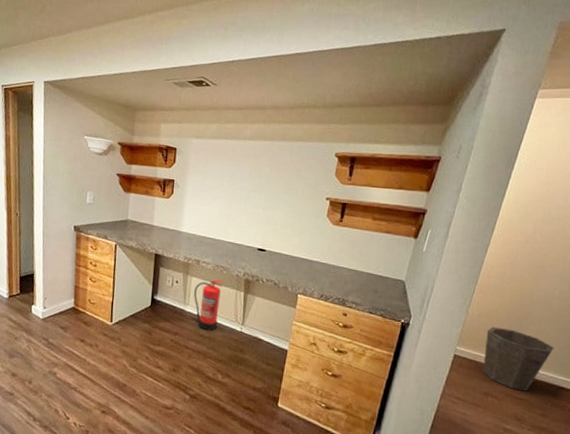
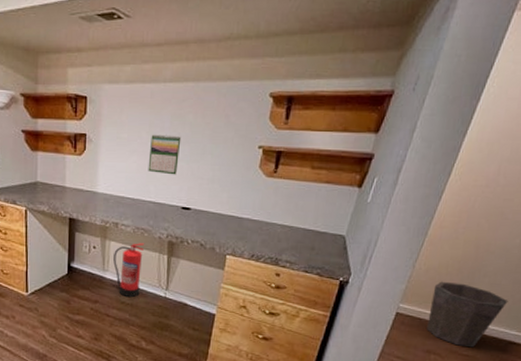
calendar: none [228,183,259,220] -> present [148,134,182,175]

